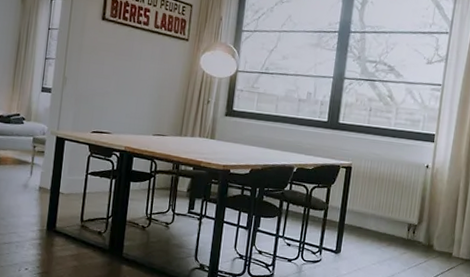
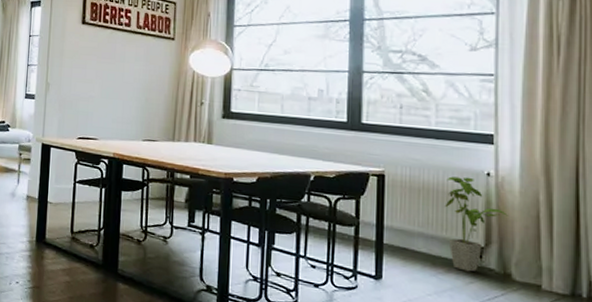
house plant: none [393,168,437,245] -> present [444,176,508,272]

